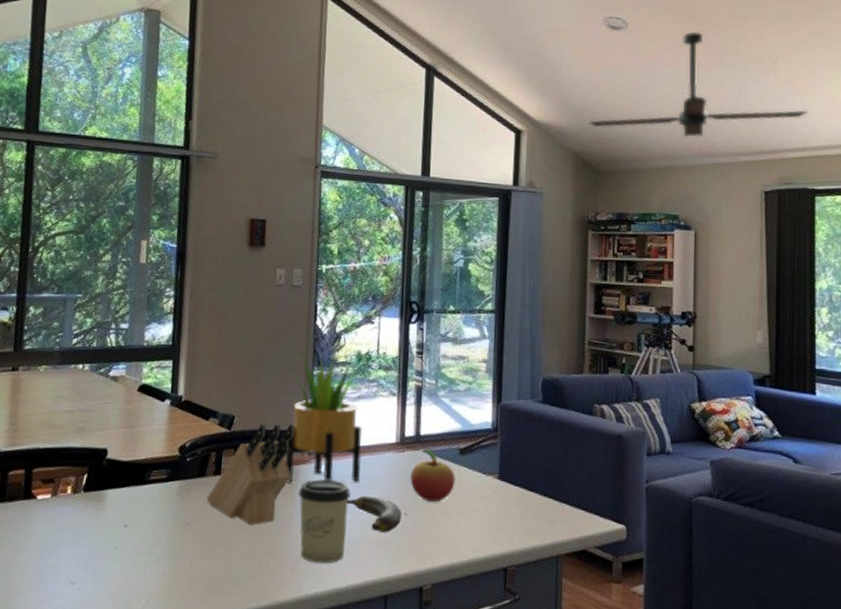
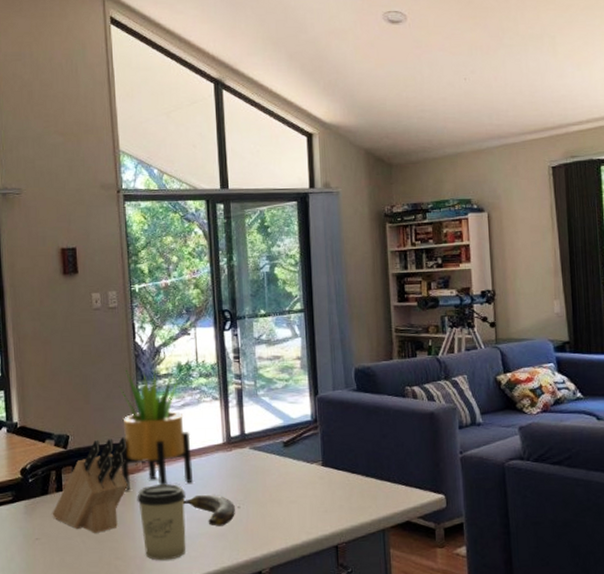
fruit: present [410,449,455,502] -> none [239,445,282,493]
ceiling fan: present [588,31,808,138] -> none [376,17,588,123]

